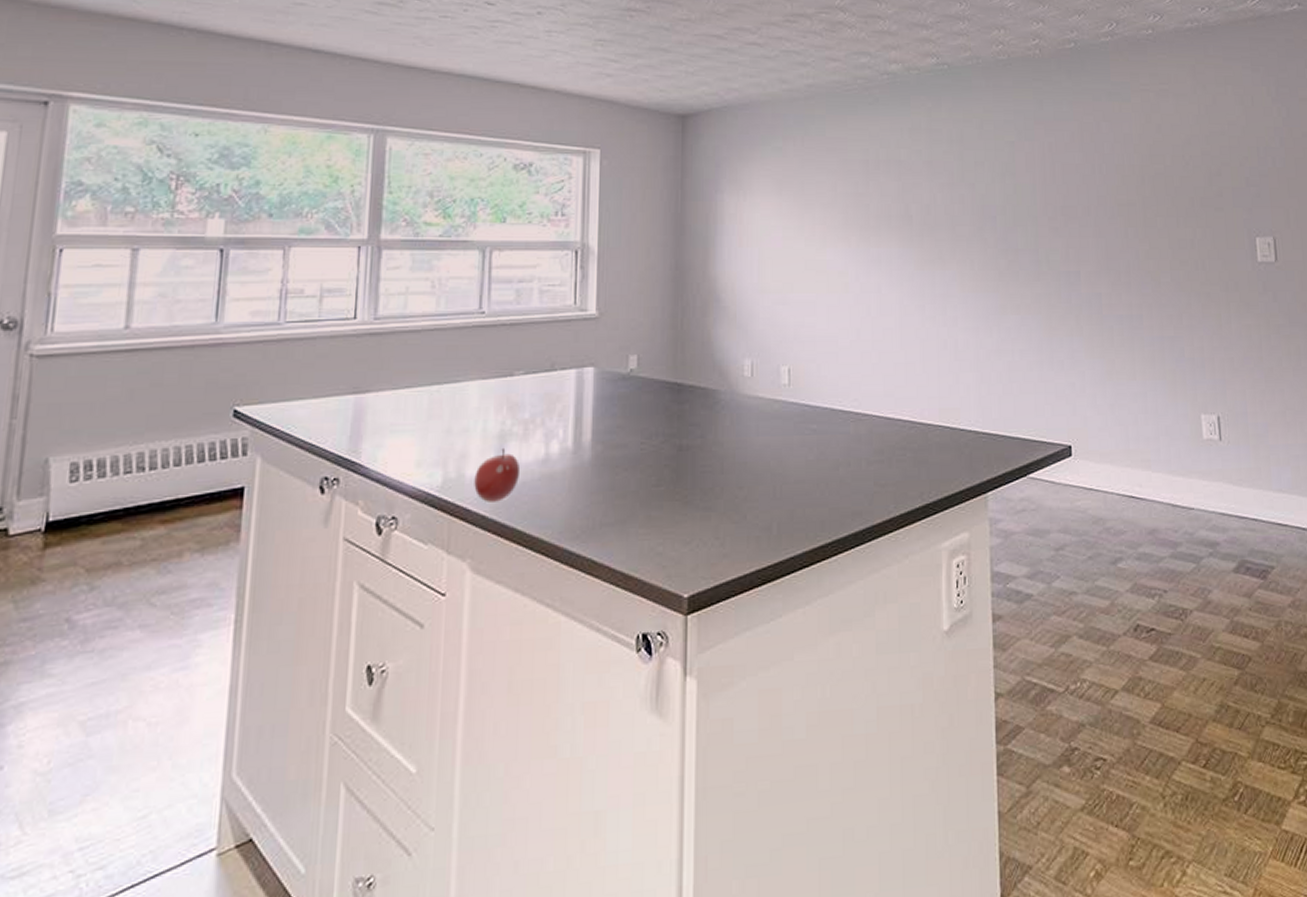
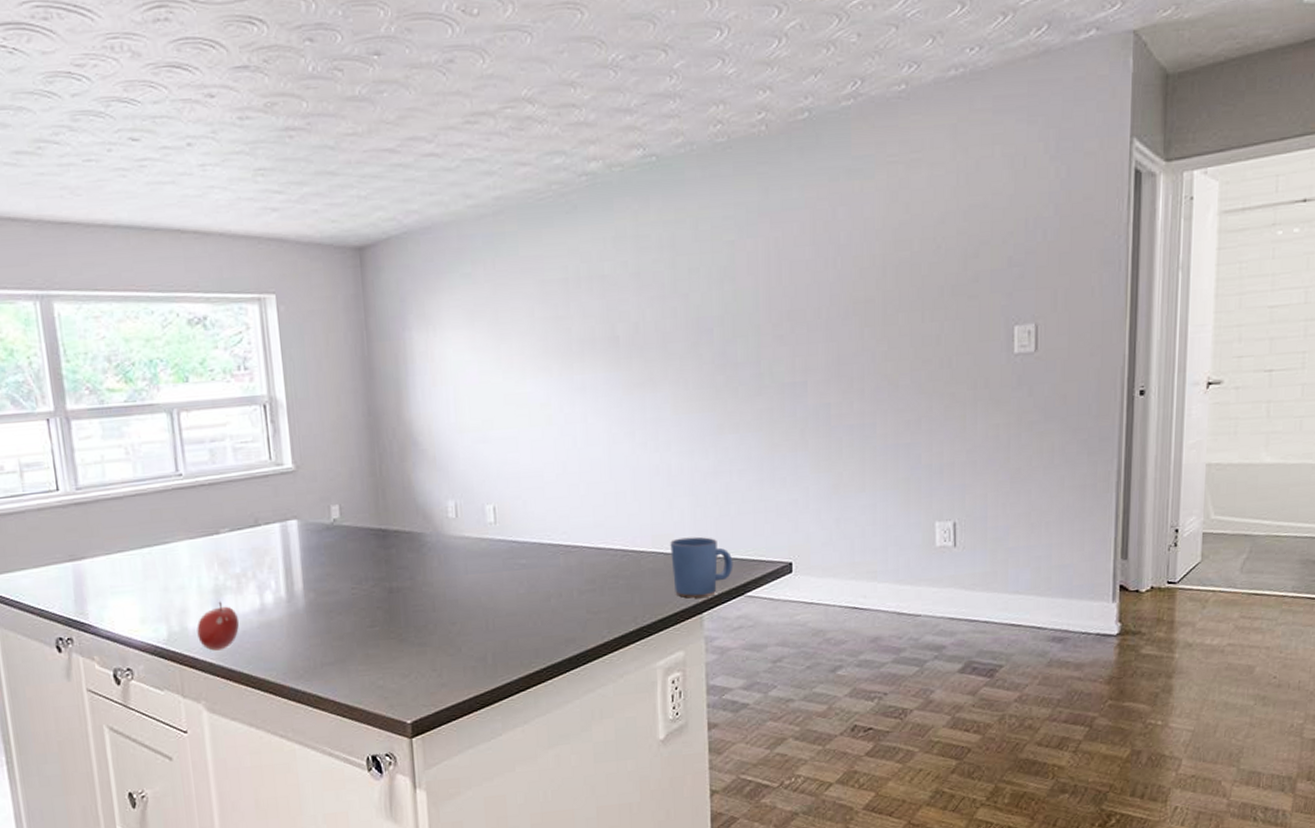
mug: none [956,413,1016,476] -> present [670,536,733,598]

